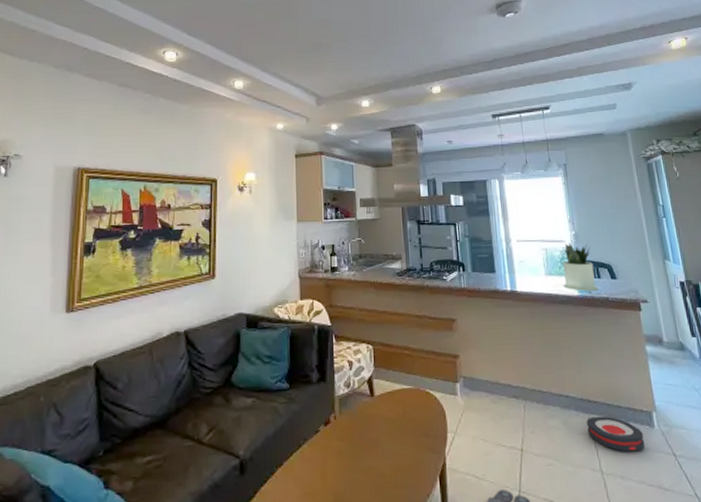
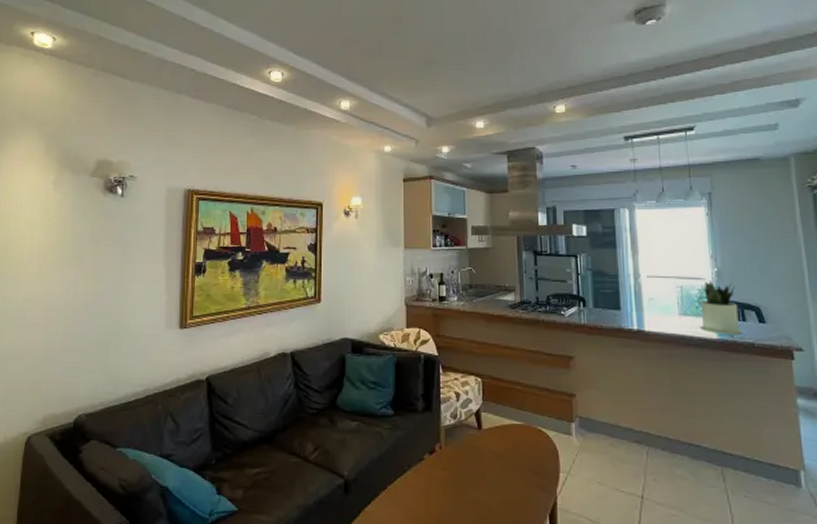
robot vacuum: present [586,416,645,452] -> none [719,469,789,511]

